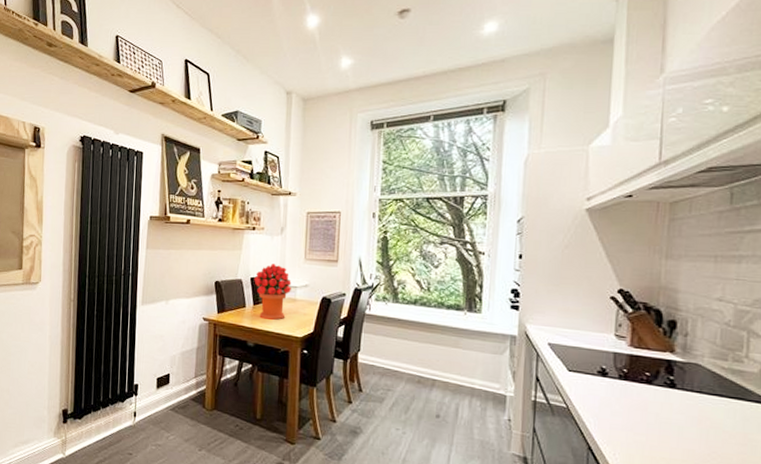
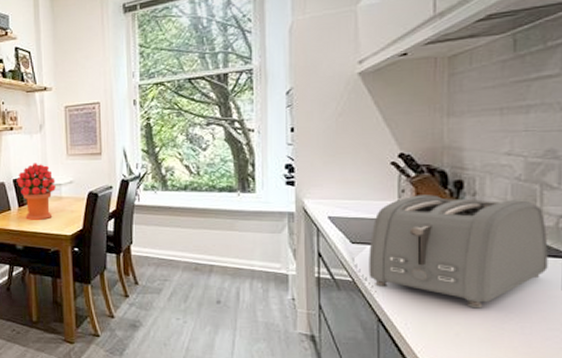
toaster: none [582,330,752,446] -> present [368,195,548,309]

